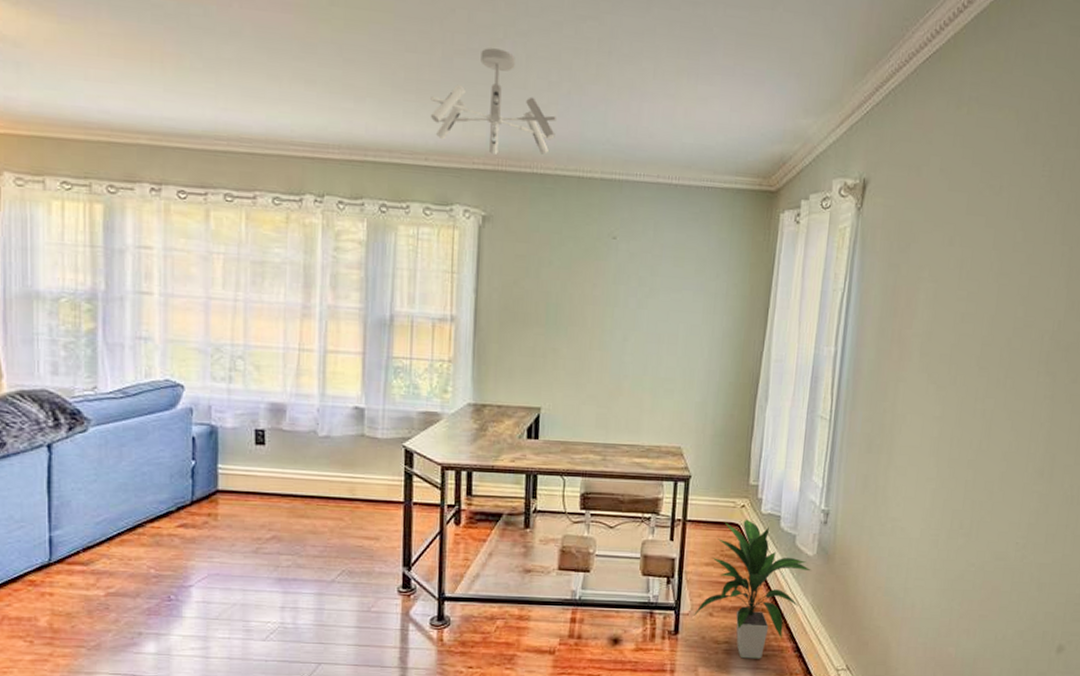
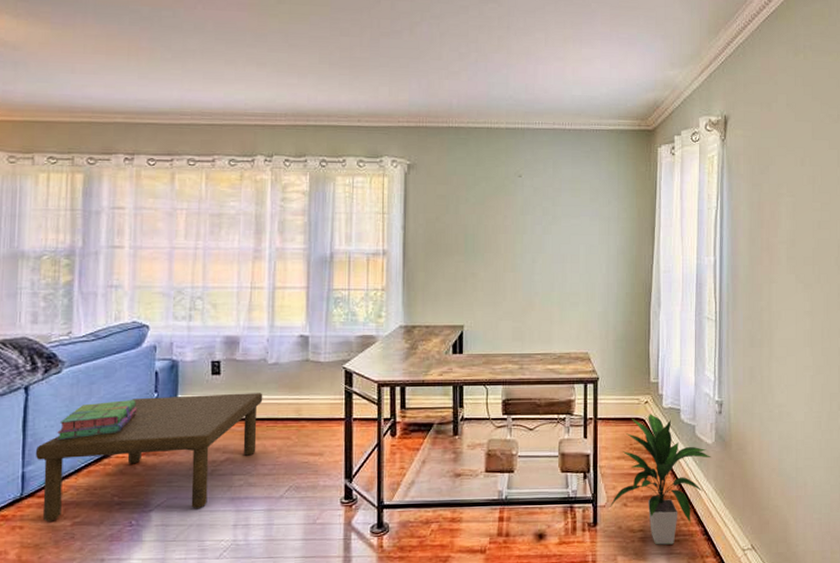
coffee table: none [62,465,313,590] -> present [35,393,263,522]
stack of books: none [86,466,173,505] -> present [57,400,138,440]
ceiling light fixture: present [430,48,556,155] -> none [361,29,467,113]

